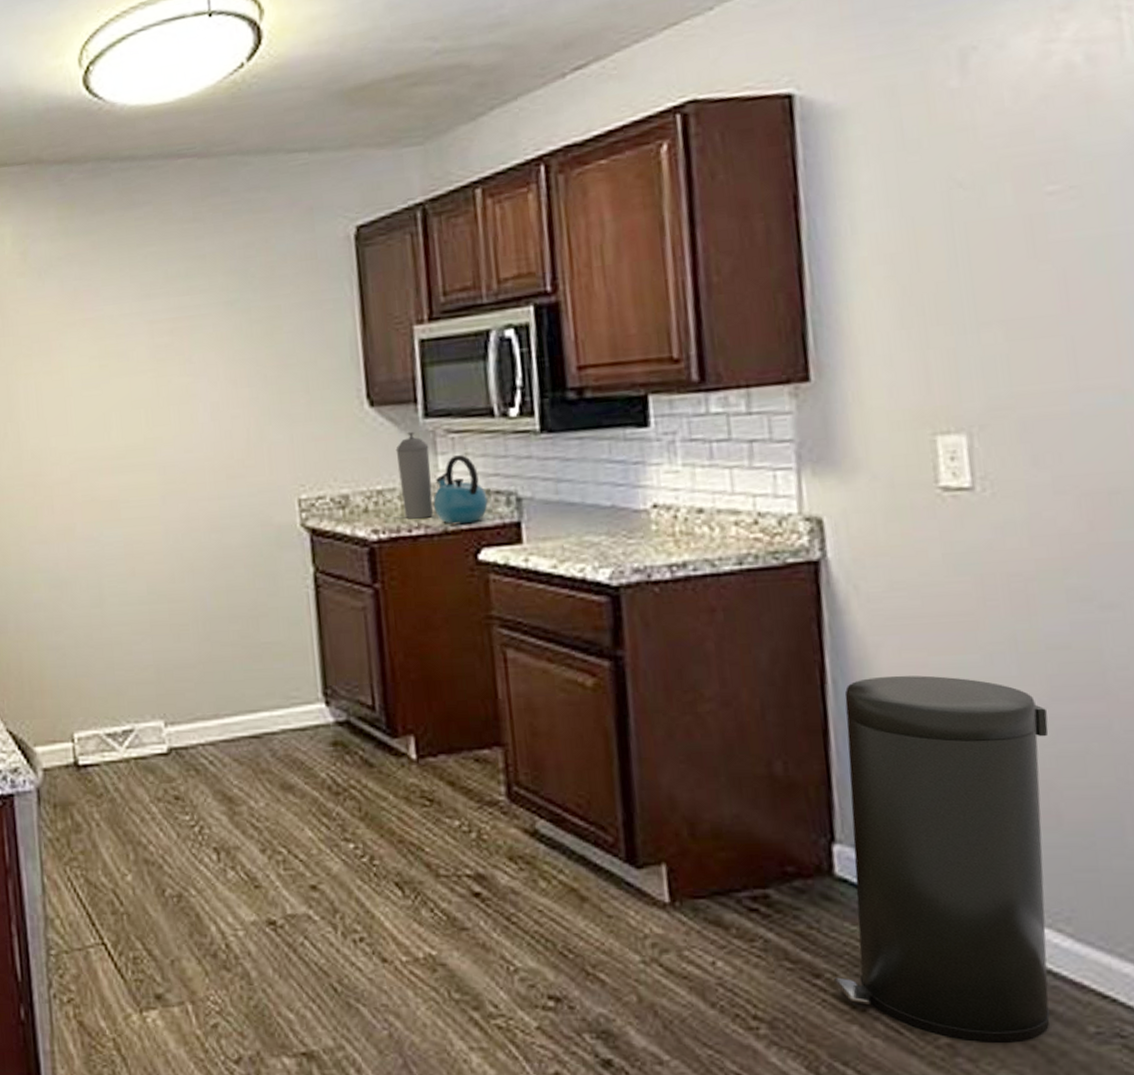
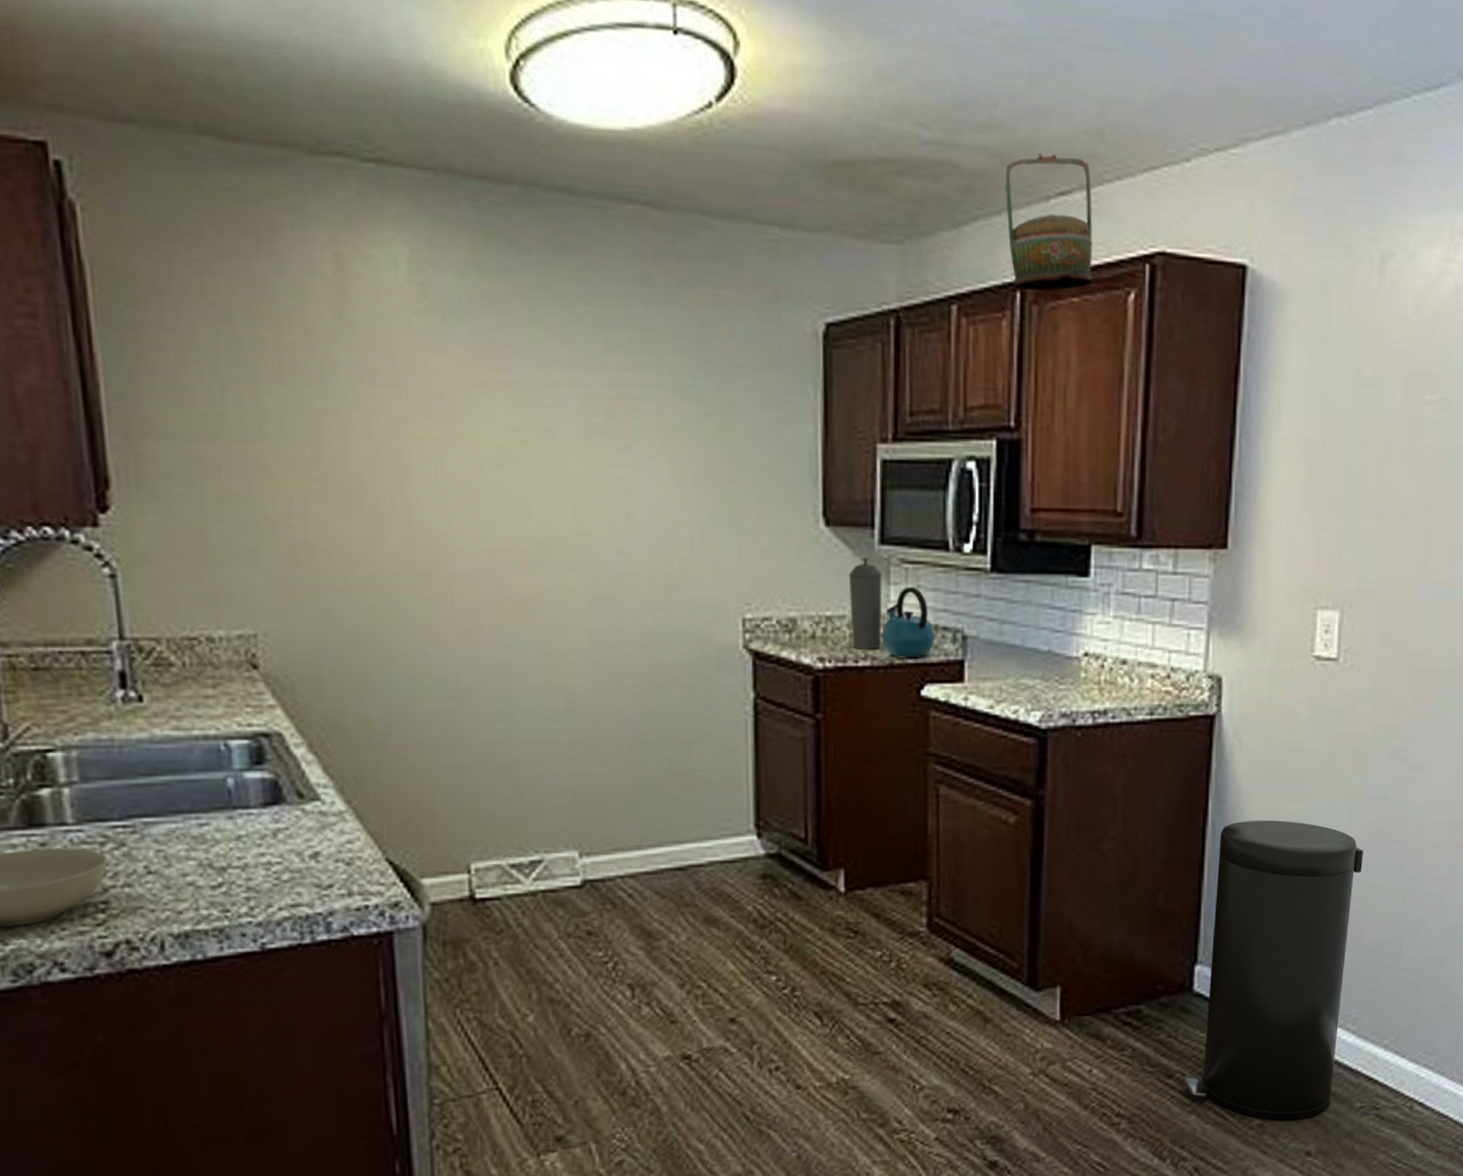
decorative basket: none [517,33,619,163] -> present [1005,151,1092,292]

